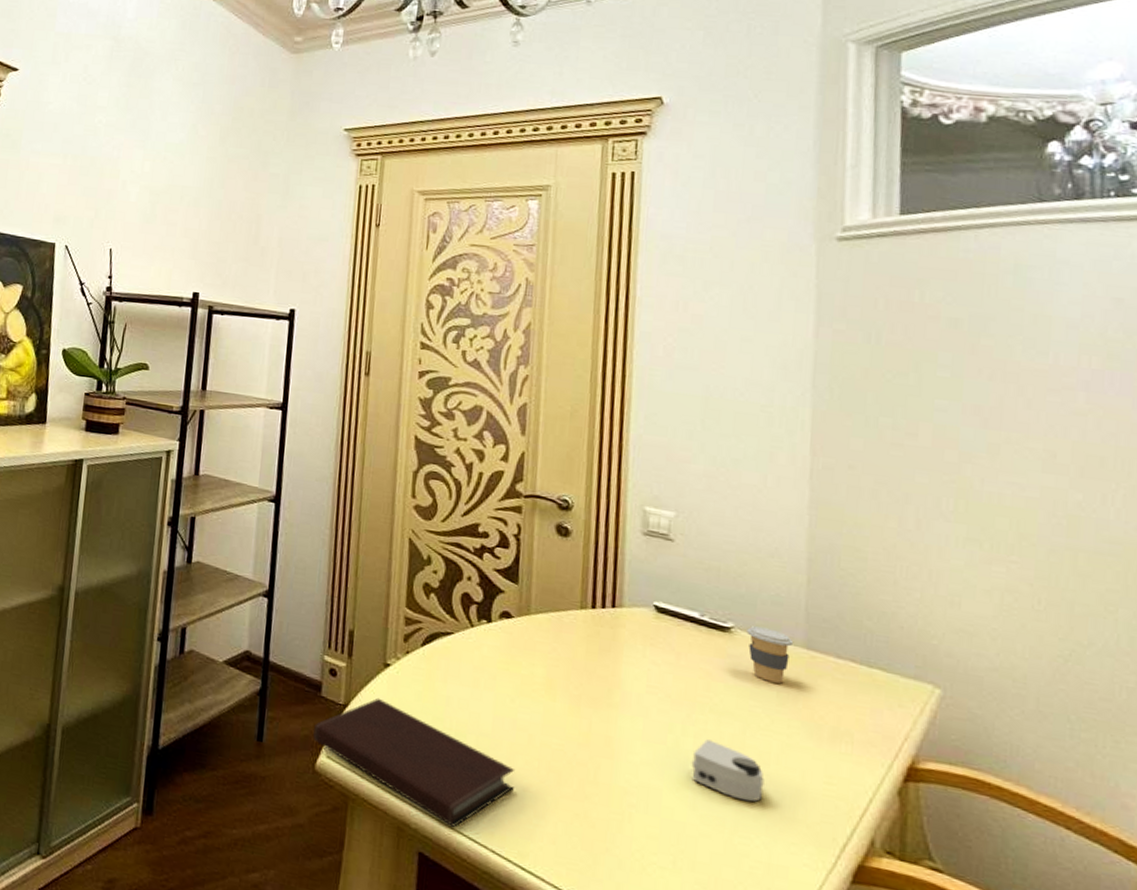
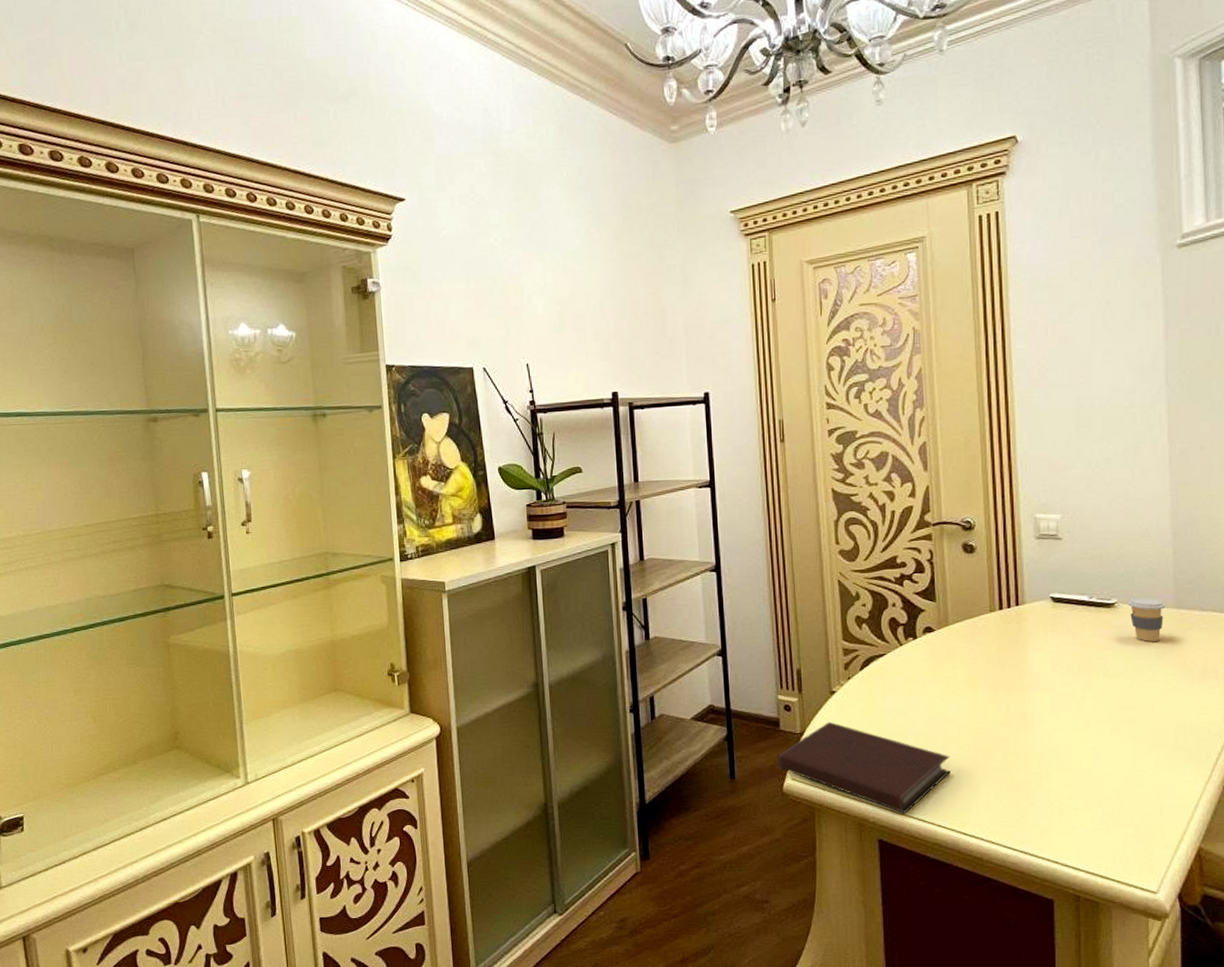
computer mouse: present [691,739,764,802] -> none [1092,699,1151,742]

